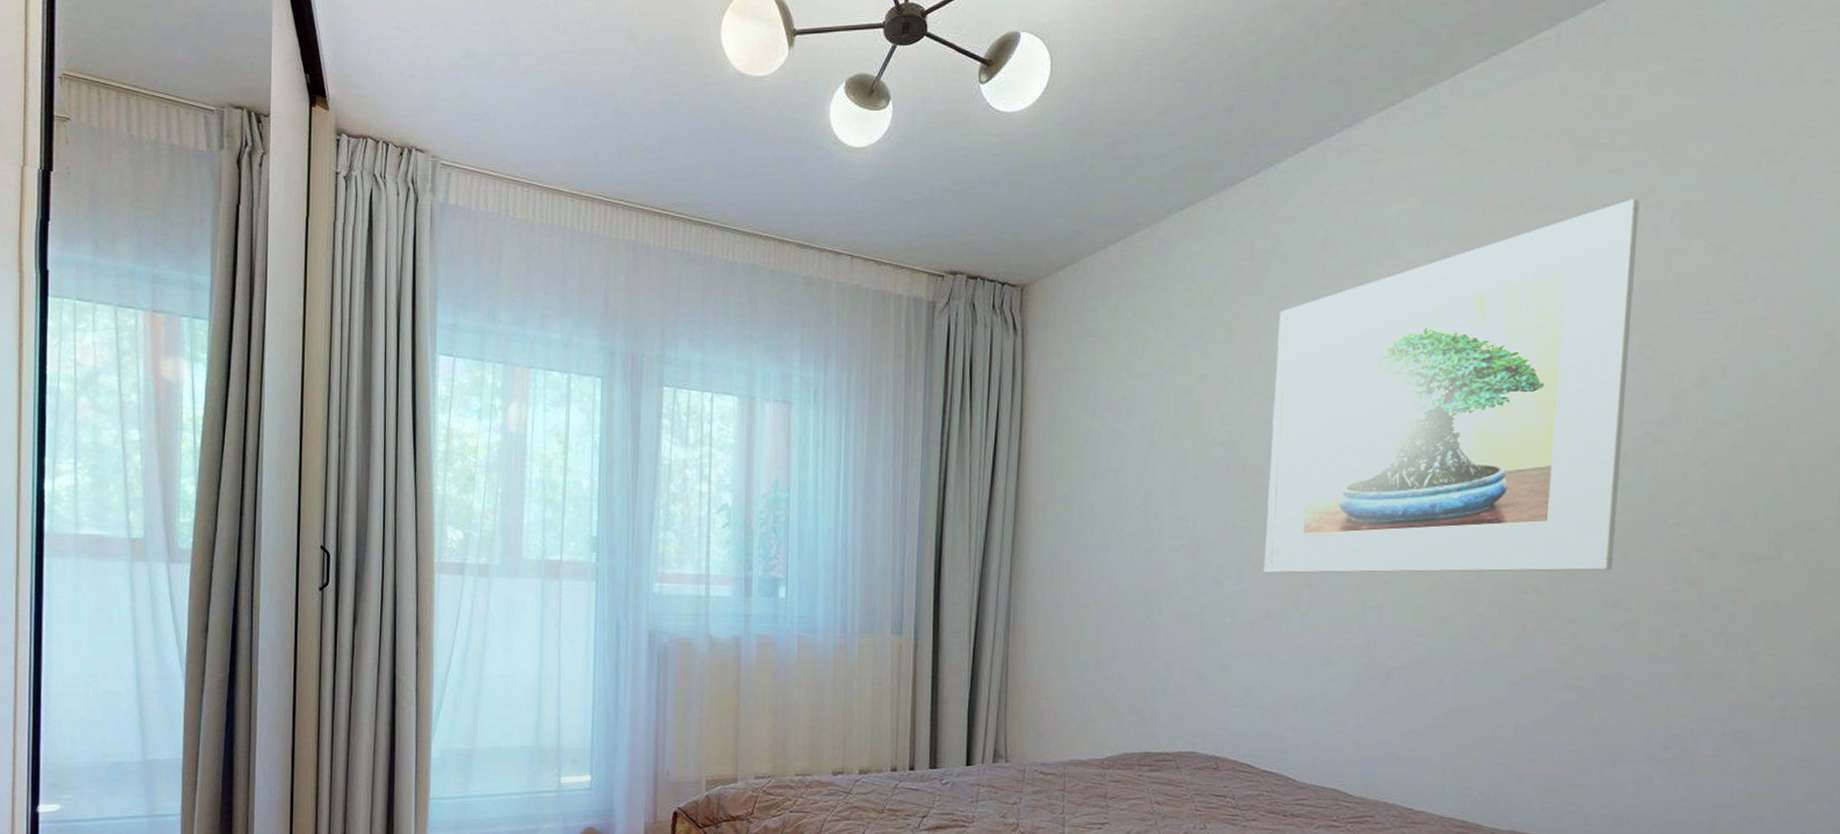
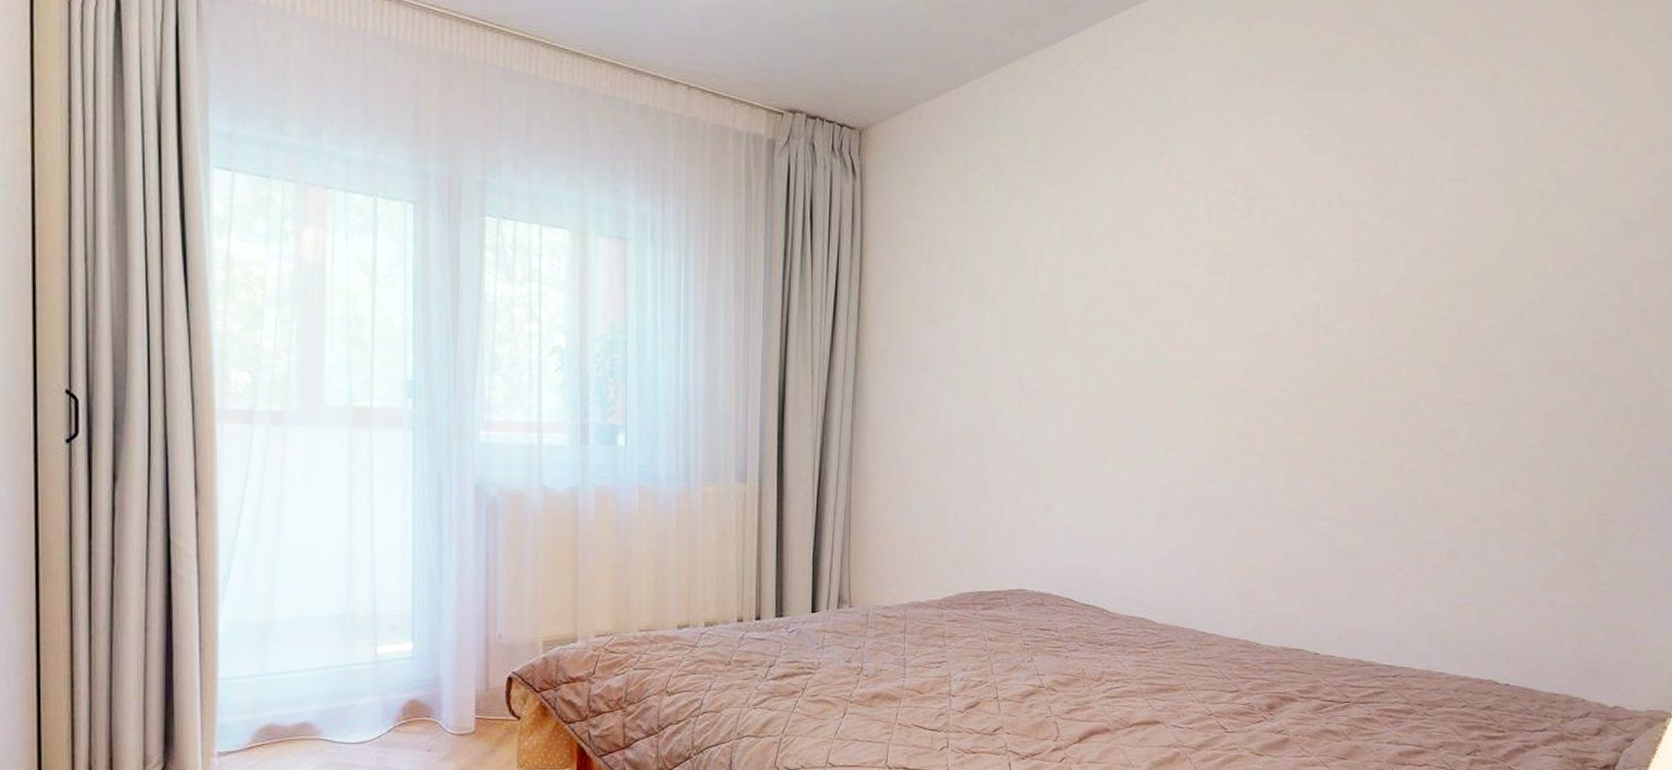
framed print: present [1263,199,1640,573] -> none [1082,84,1384,418]

